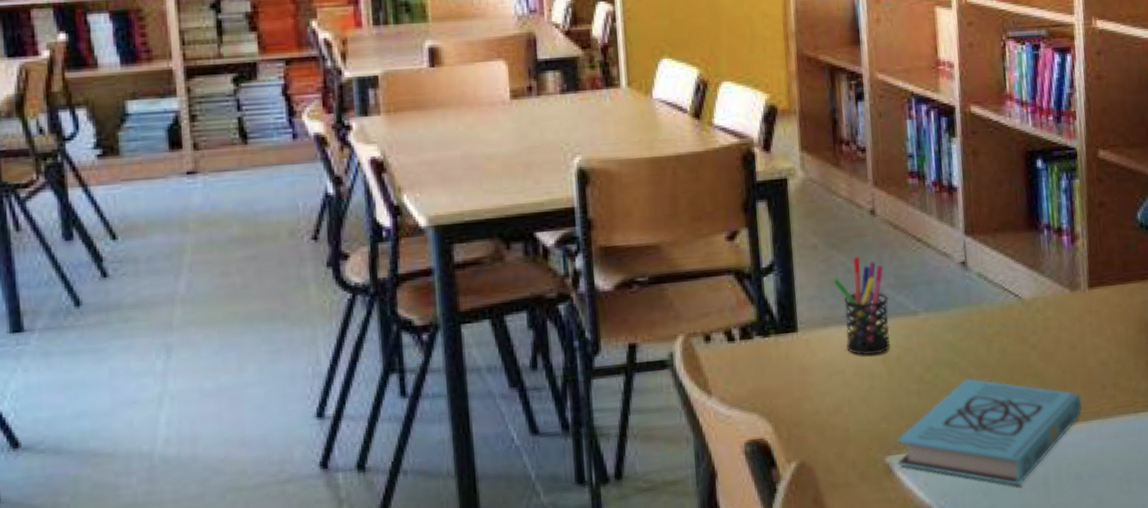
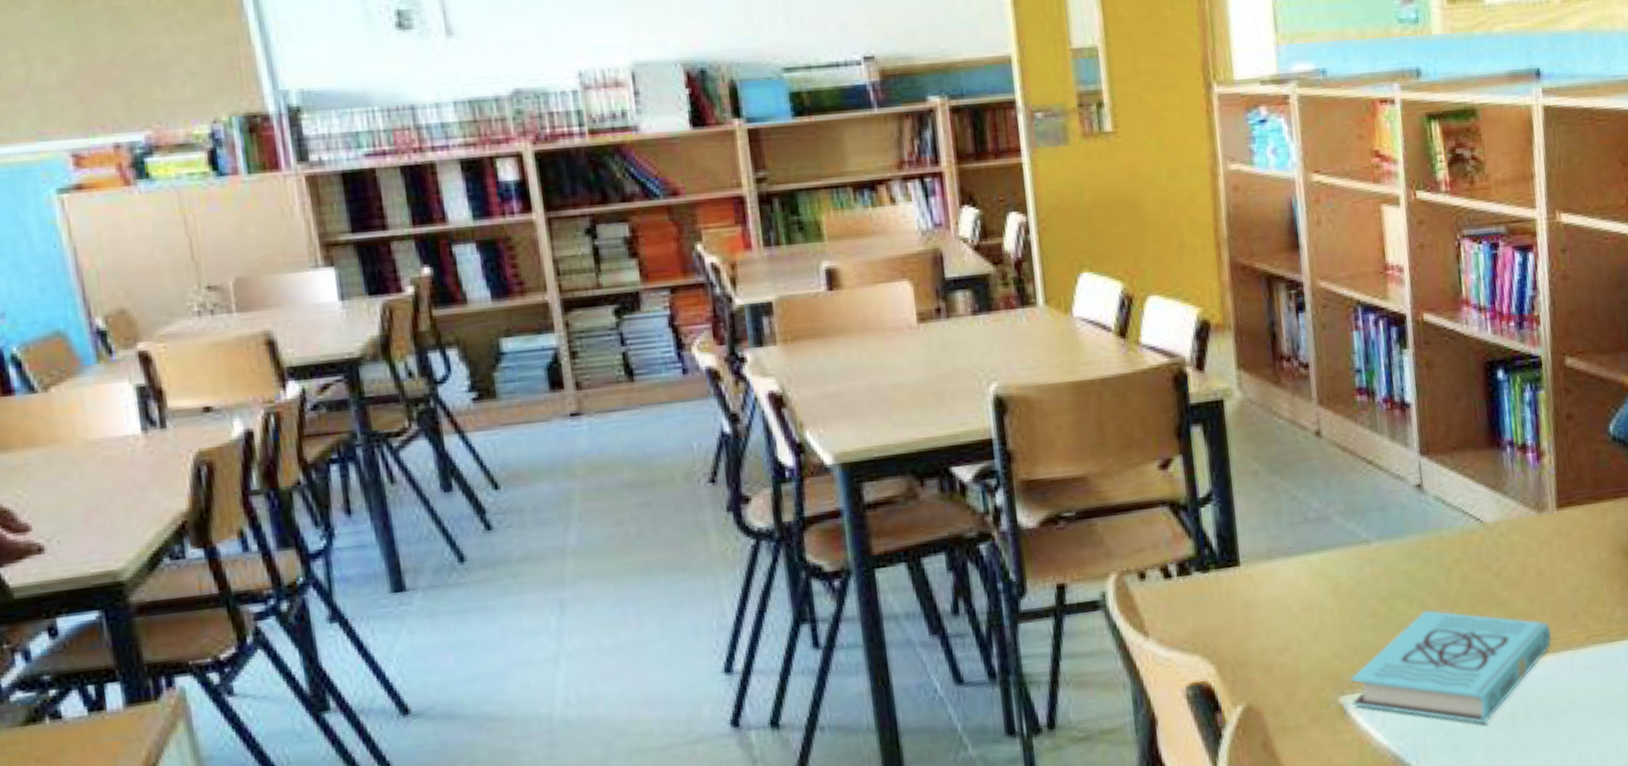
pen holder: present [833,257,891,356] -> none [1277,482,1342,590]

